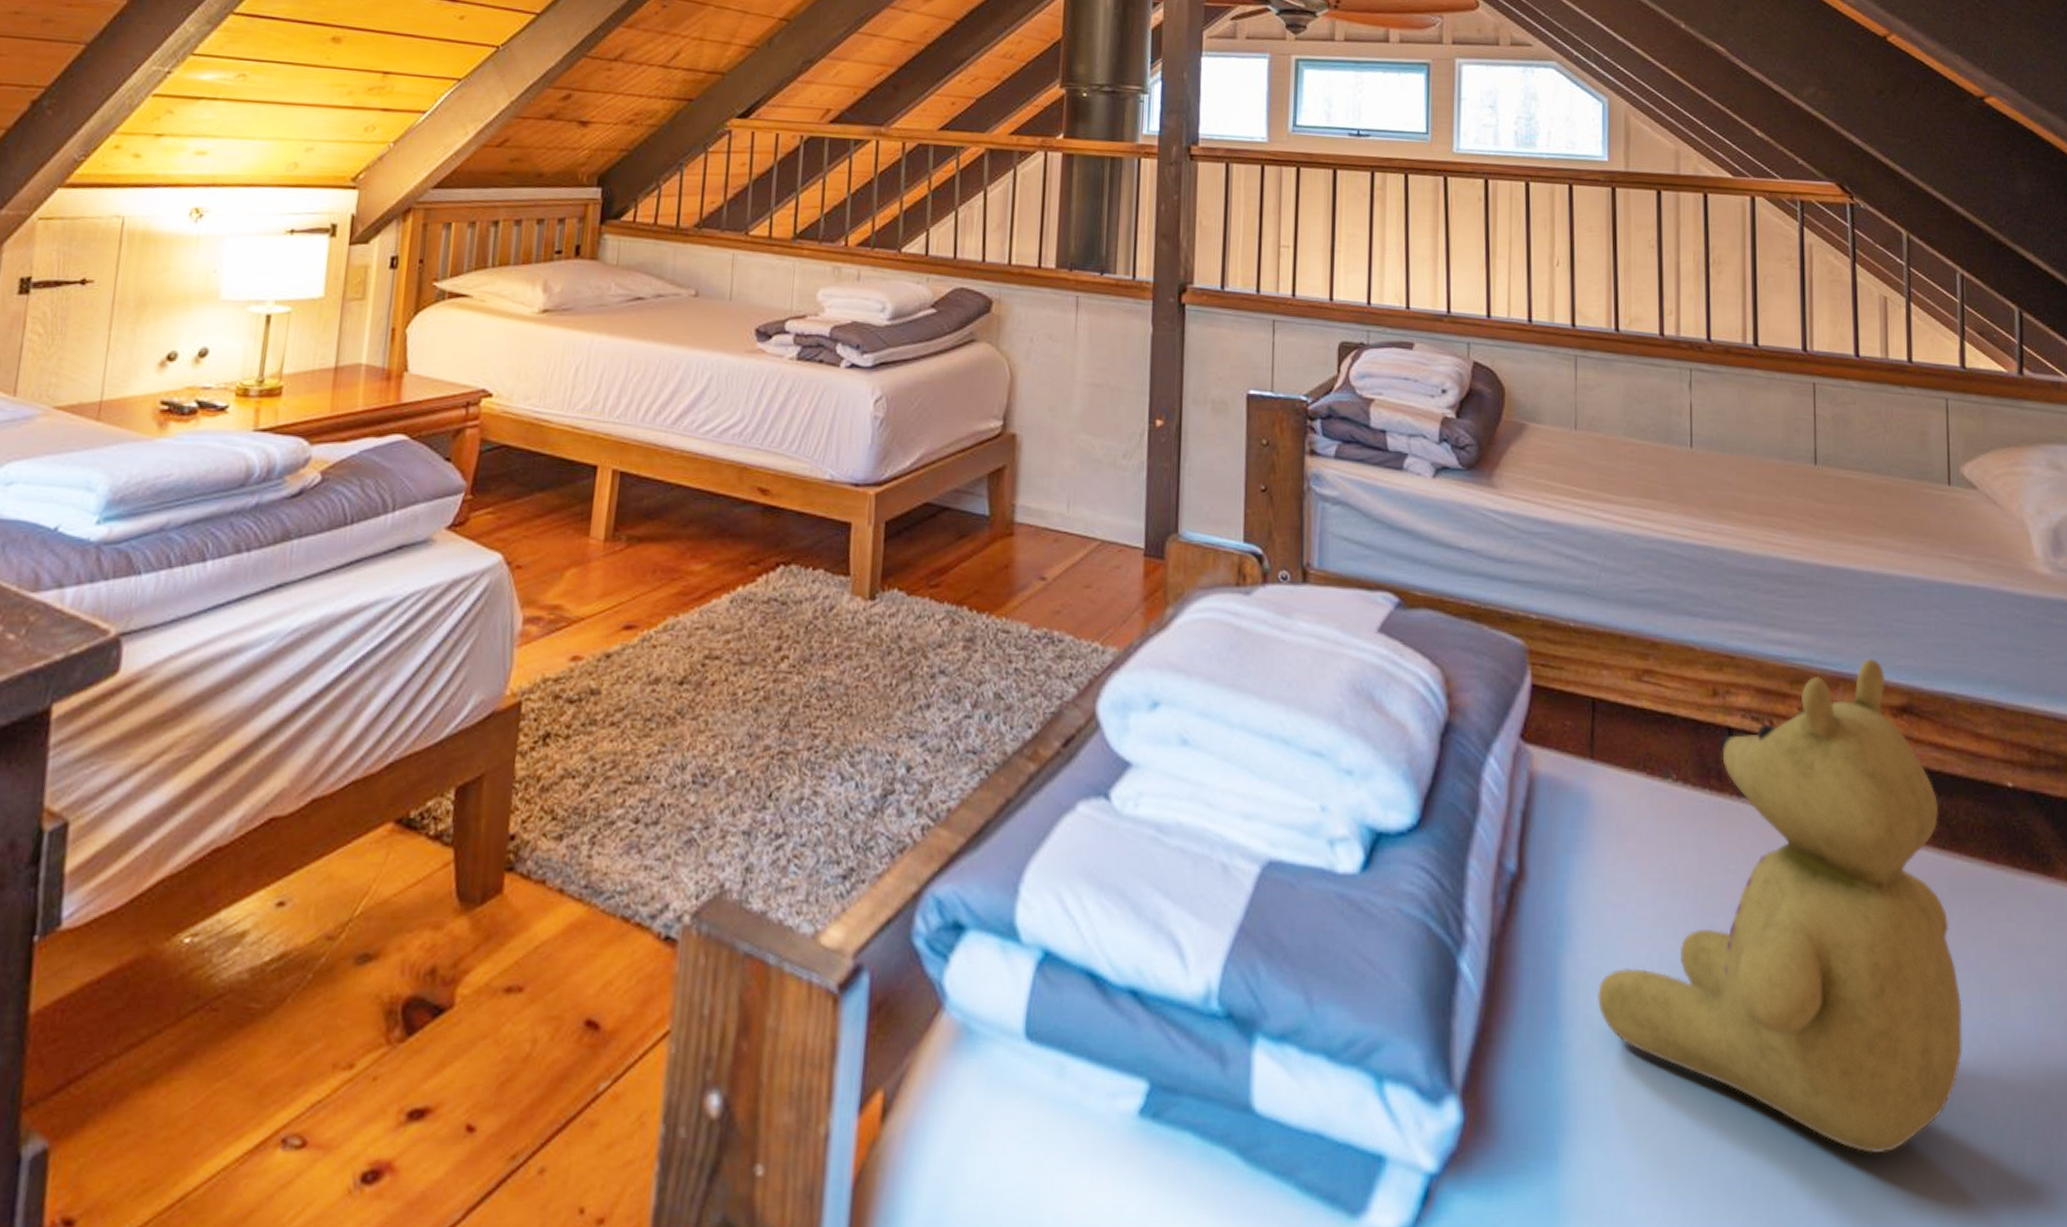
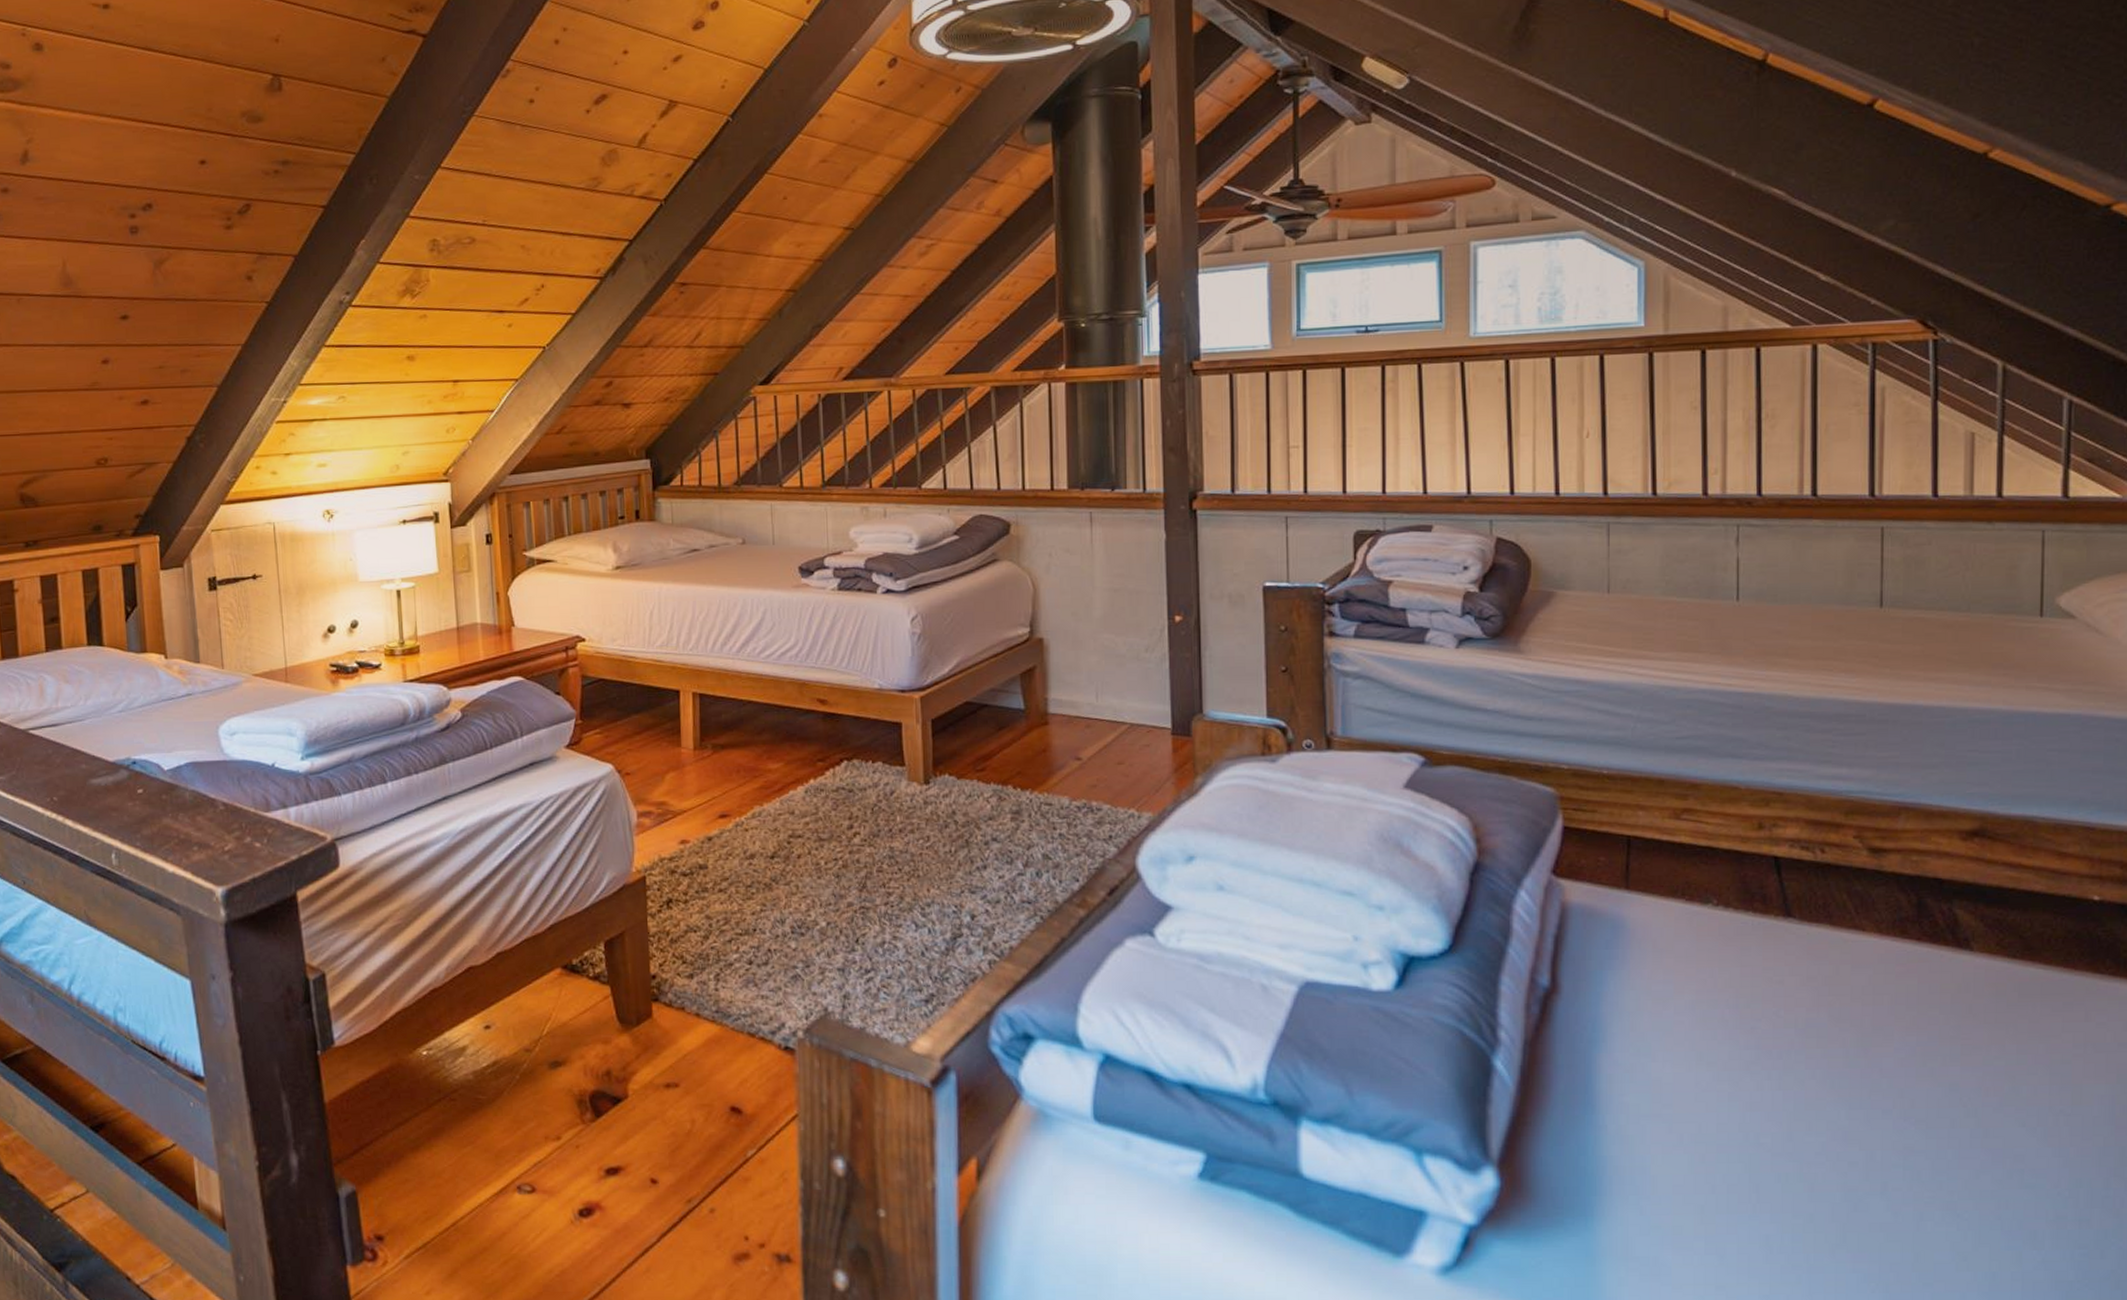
stuffed bear: present [1596,657,1963,1154] -> none [1632,787,2028,1218]

